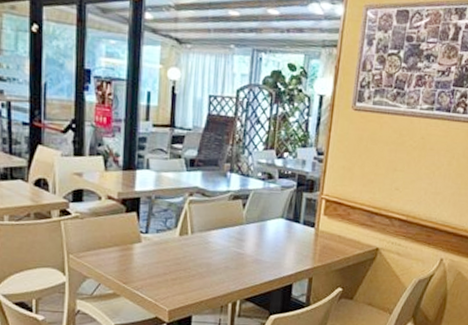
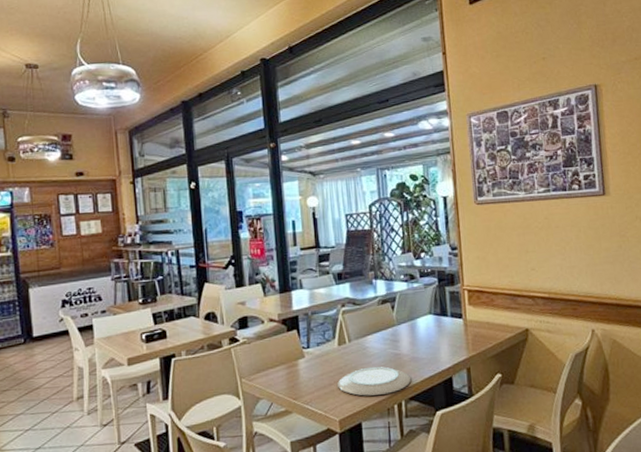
plate: none [173,263,250,292] -> present [337,367,411,396]

